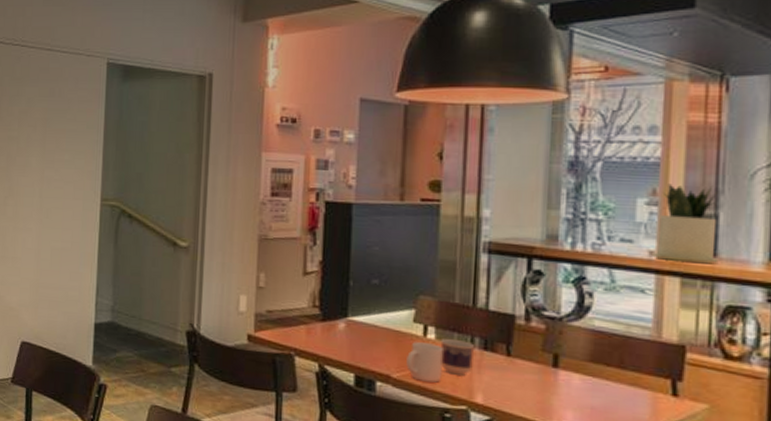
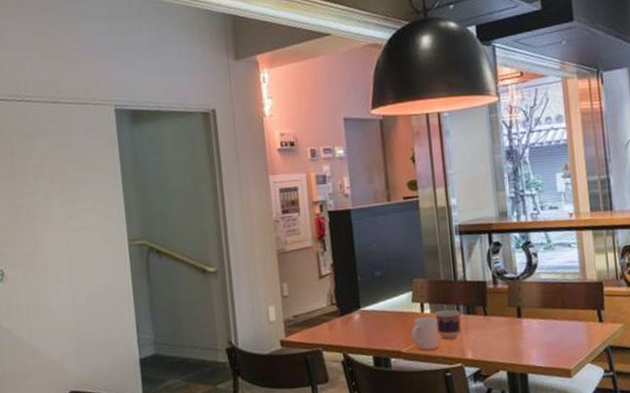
planter: present [650,183,719,265] -> none [570,156,615,219]

